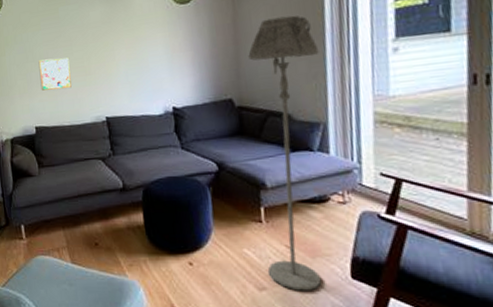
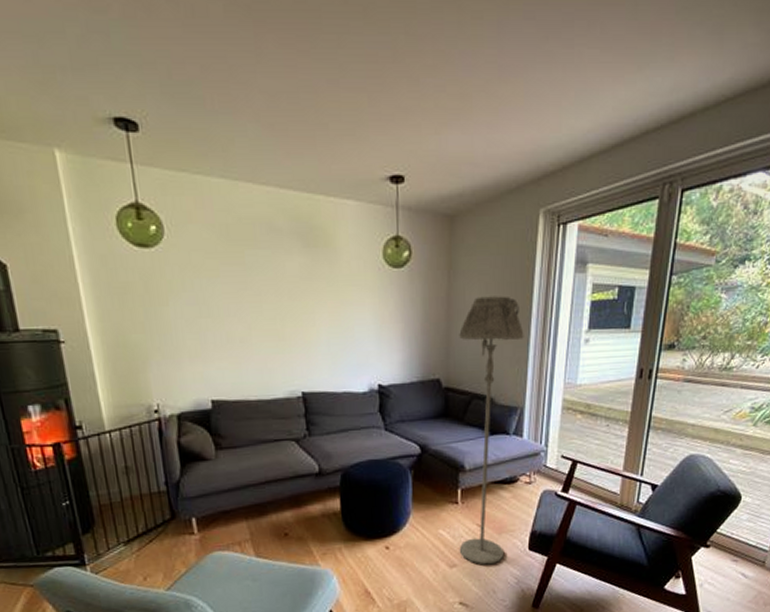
wall art: present [38,57,72,91] -> none [216,316,260,356]

